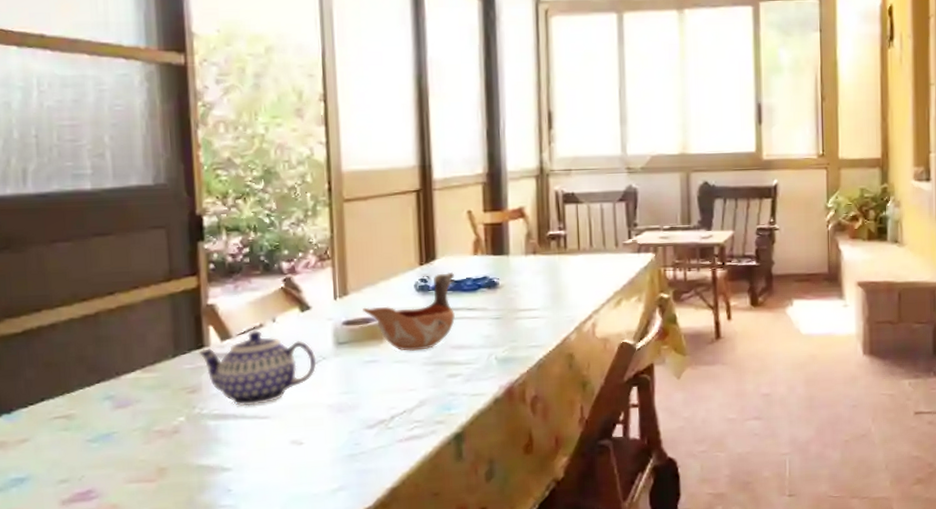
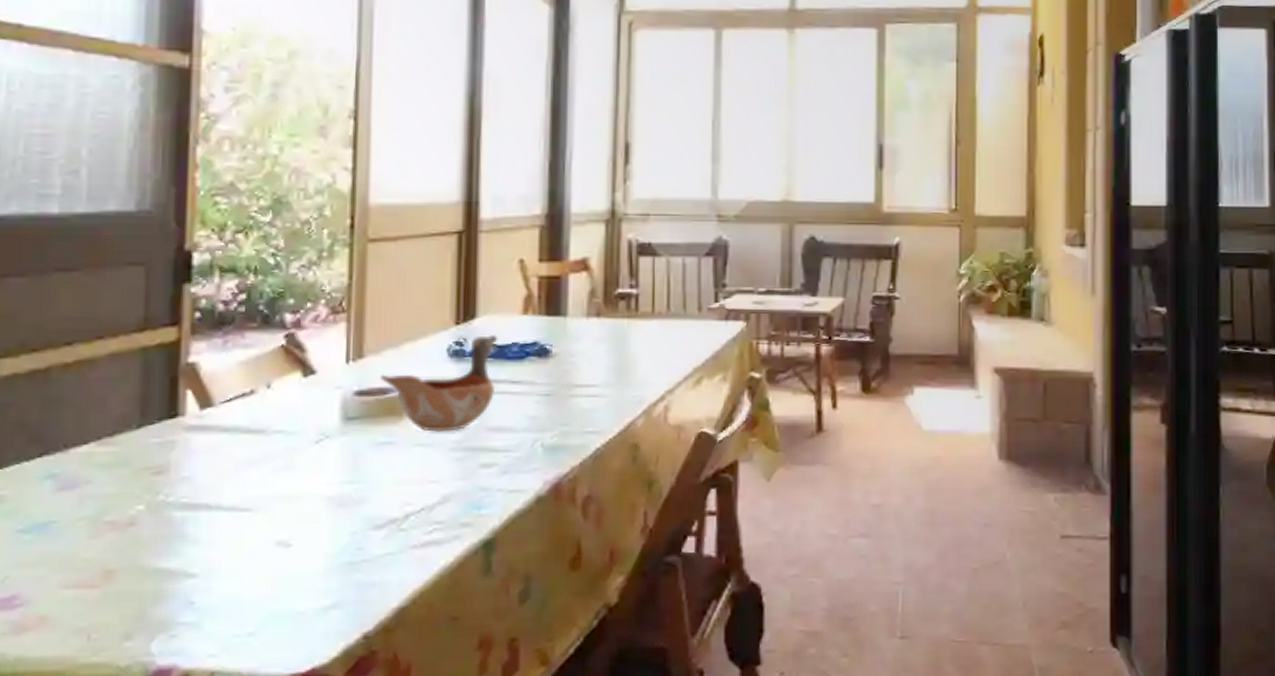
teapot: present [198,330,317,406] -> none [170,398,317,494]

